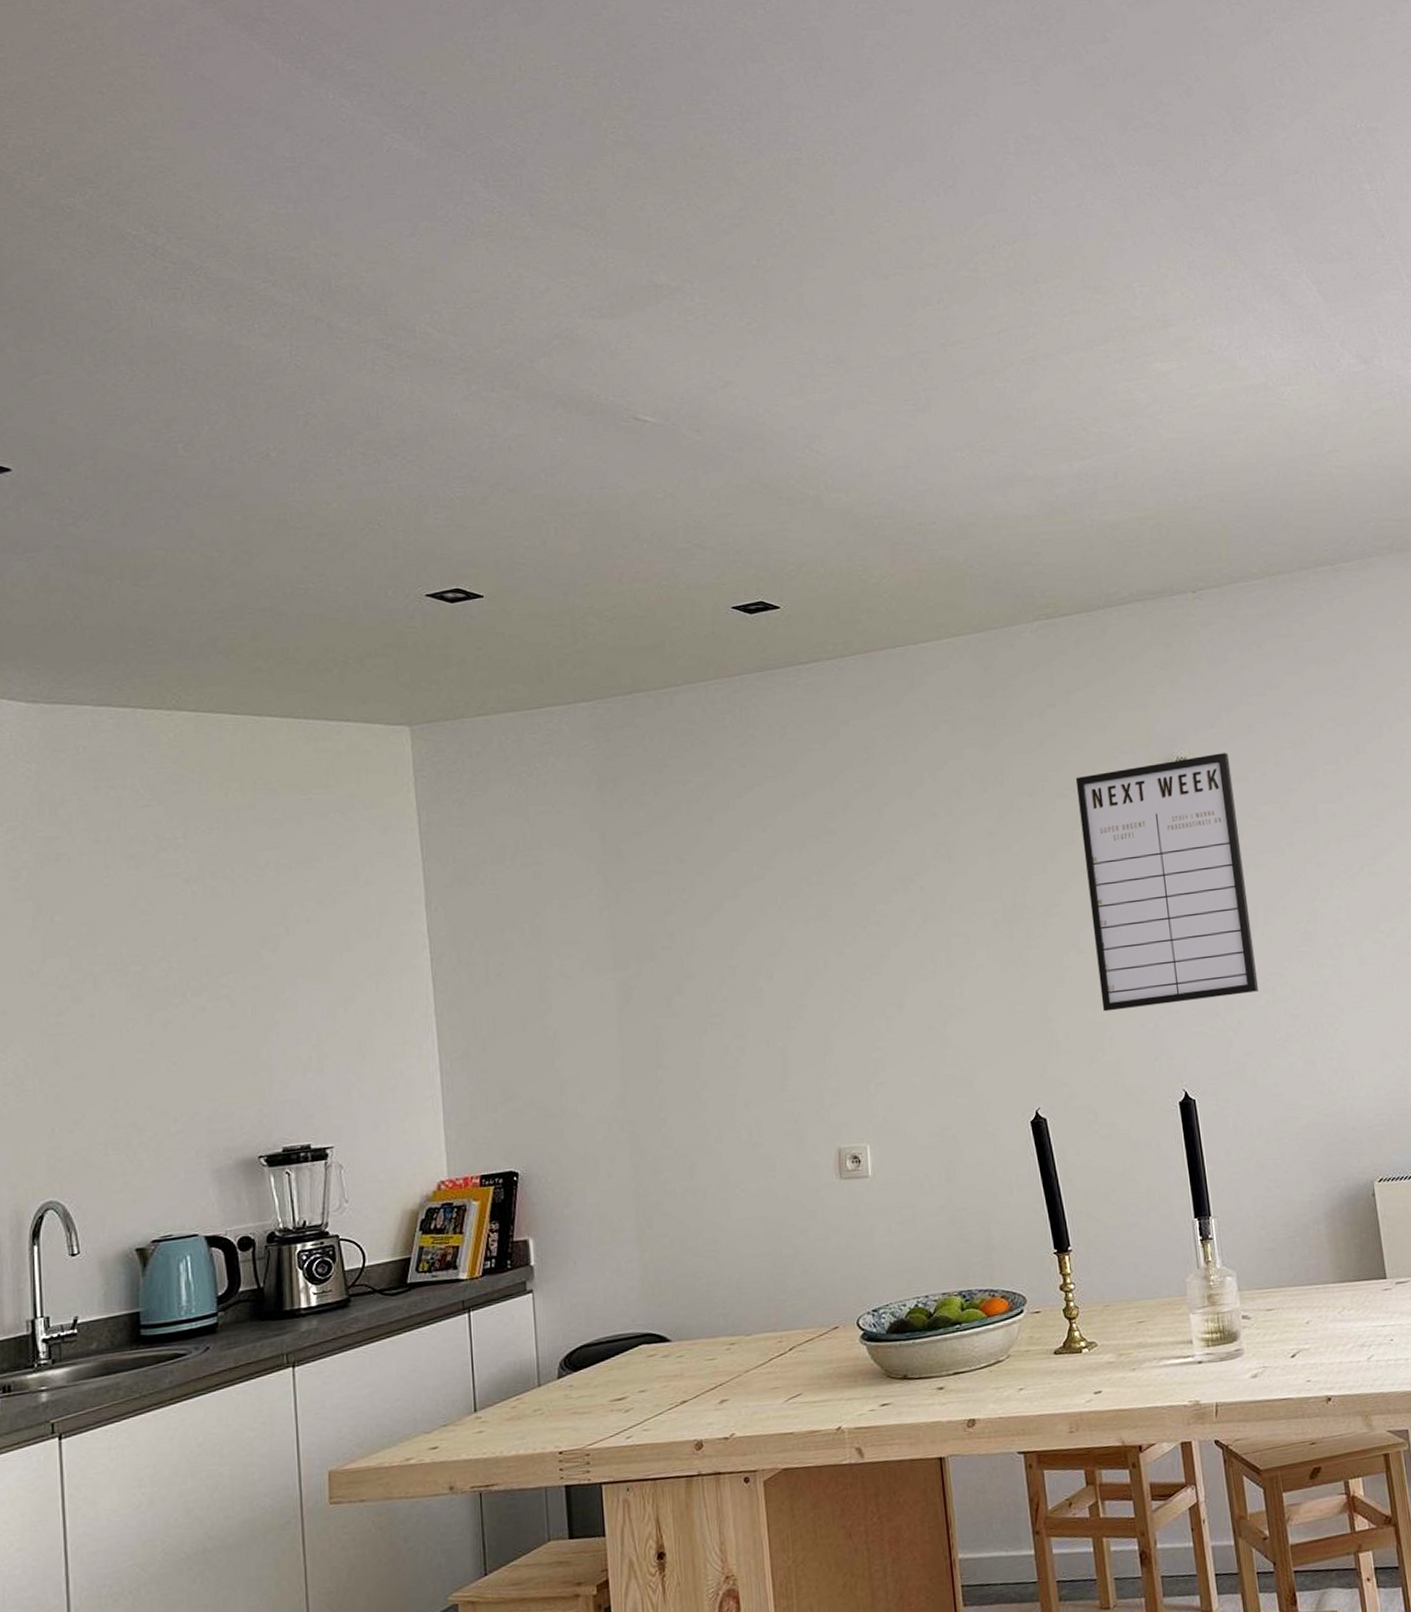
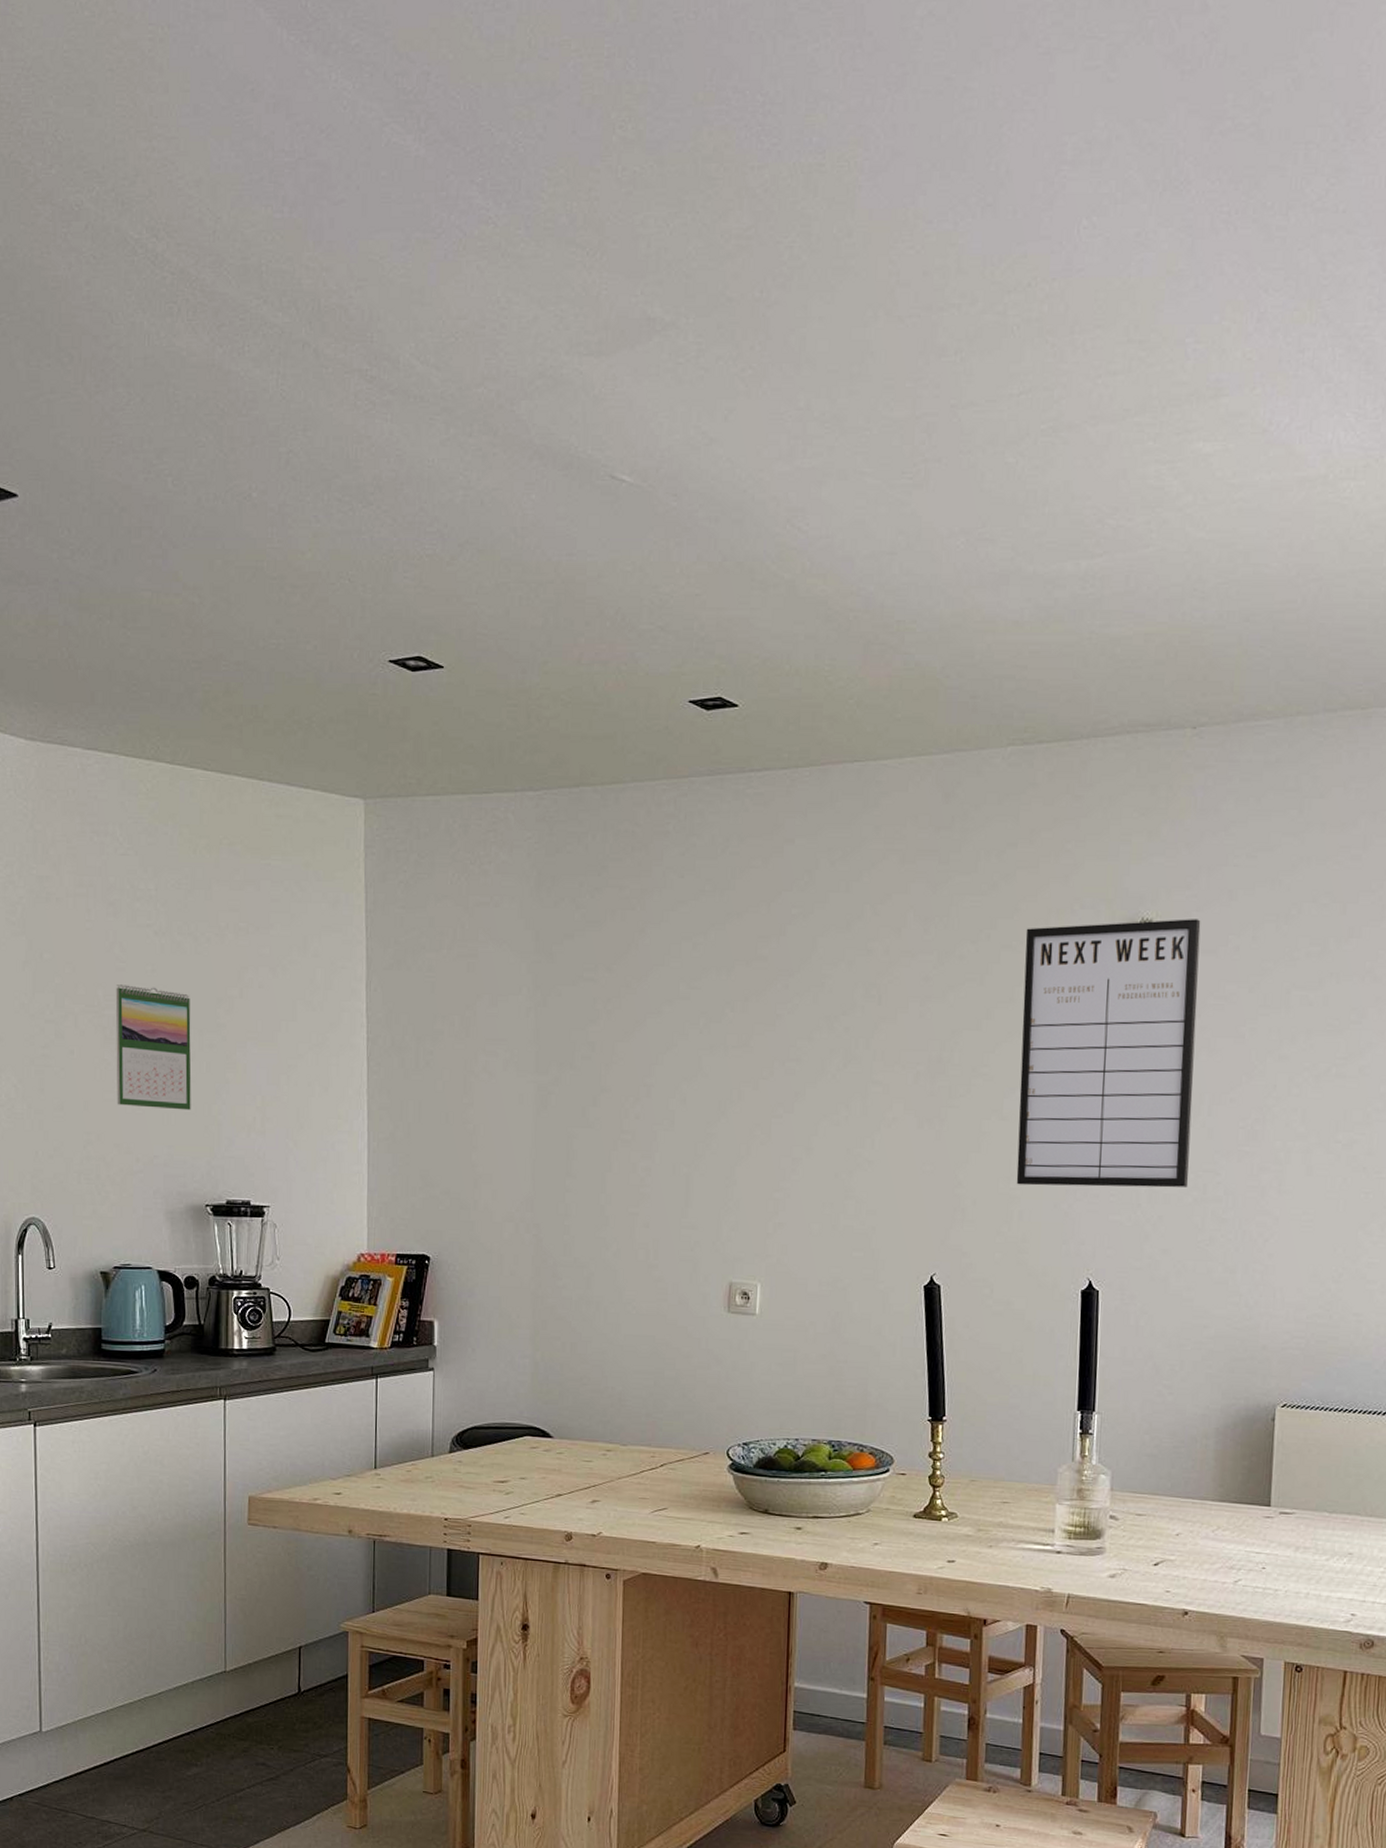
calendar: none [141,936,236,1065] -> present [115,984,191,1111]

